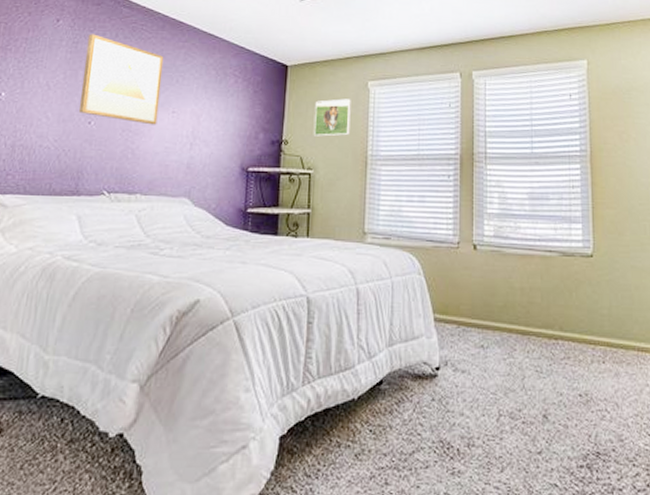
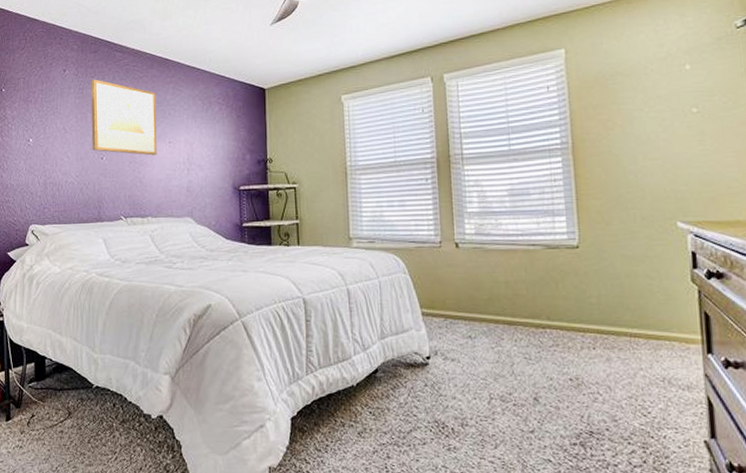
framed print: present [314,99,351,137] -> none [293,114,328,153]

